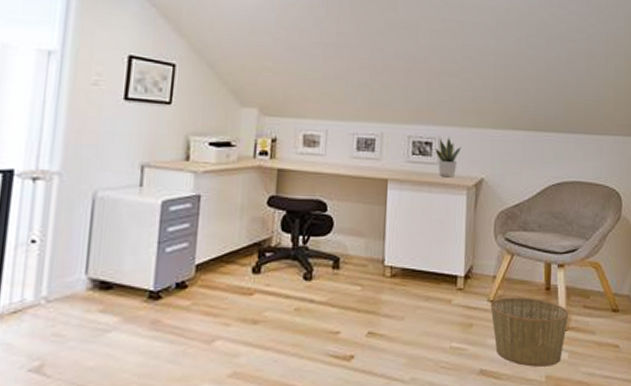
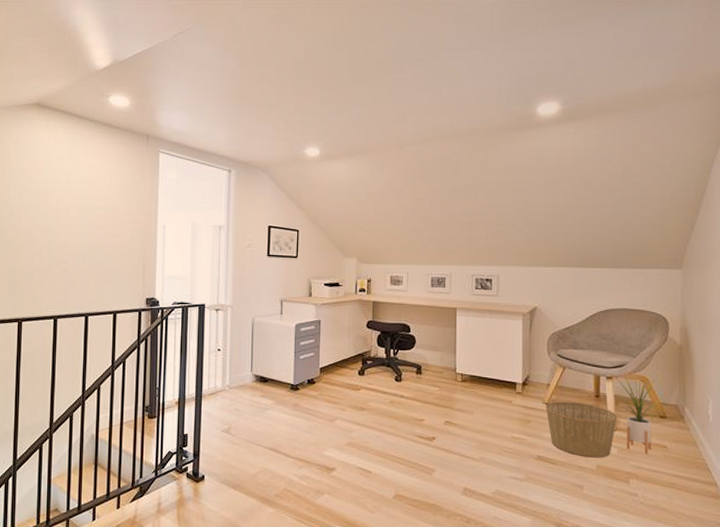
potted plant: present [435,137,461,178] -> none [495,275,516,307]
house plant: none [567,261,614,357] -> present [615,375,662,454]

